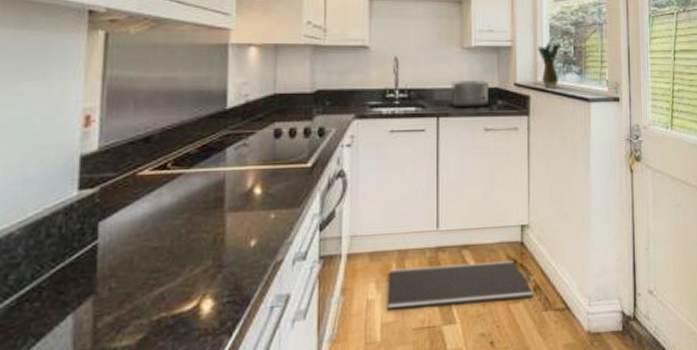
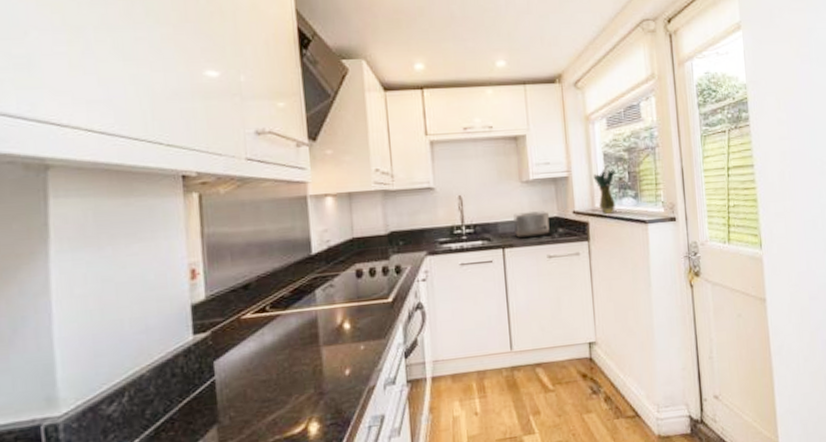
door mat: present [387,260,534,310] -> none [470,374,606,425]

